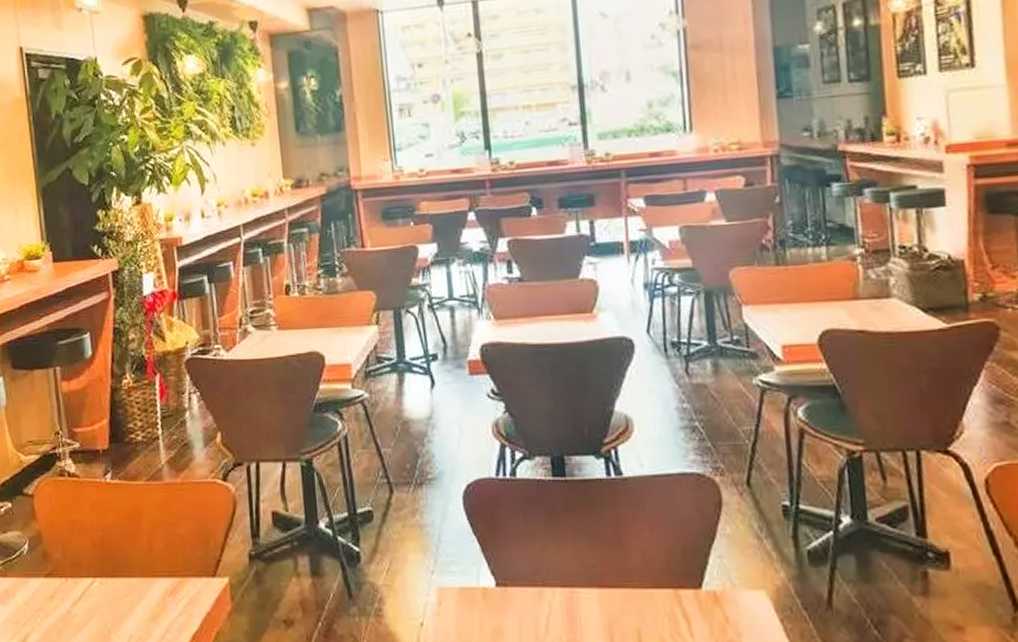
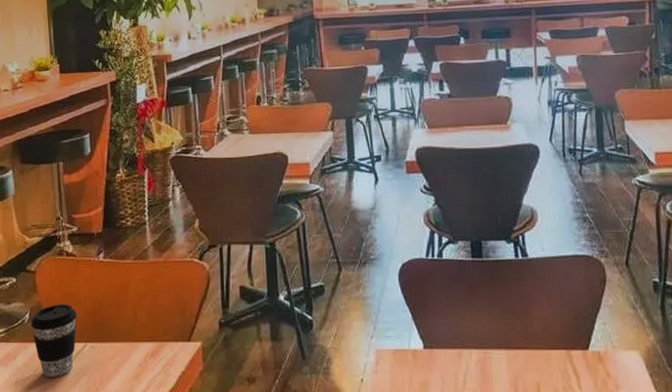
coffee cup: none [30,532,83,619] -> present [31,304,77,378]

